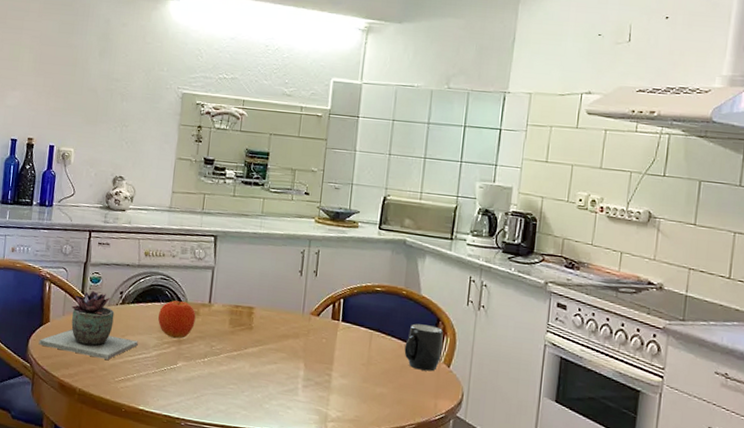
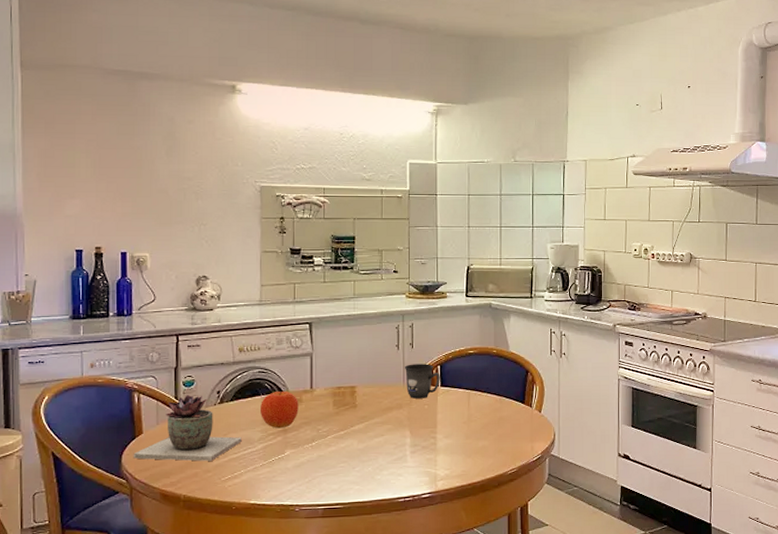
mug: none [305,292,343,332] -> present [404,364,440,399]
mug: present [404,323,444,372] -> none [500,377,533,419]

